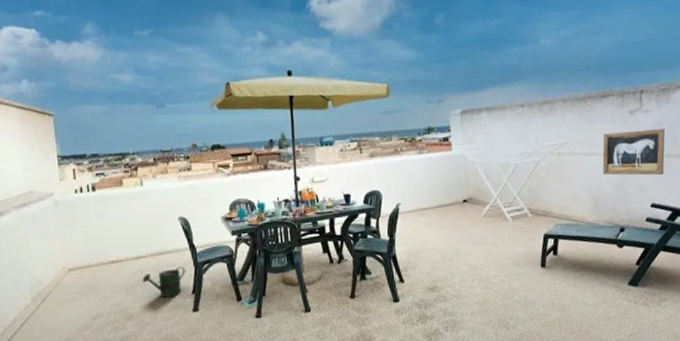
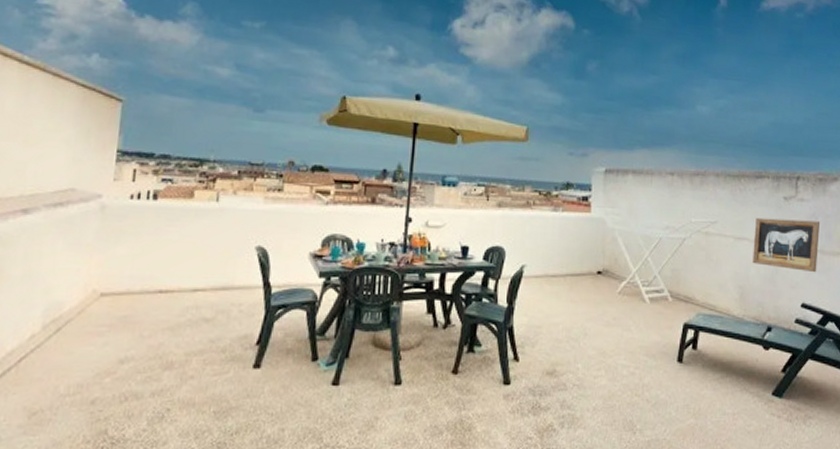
watering can: present [142,266,185,298] -> none [194,308,253,346]

